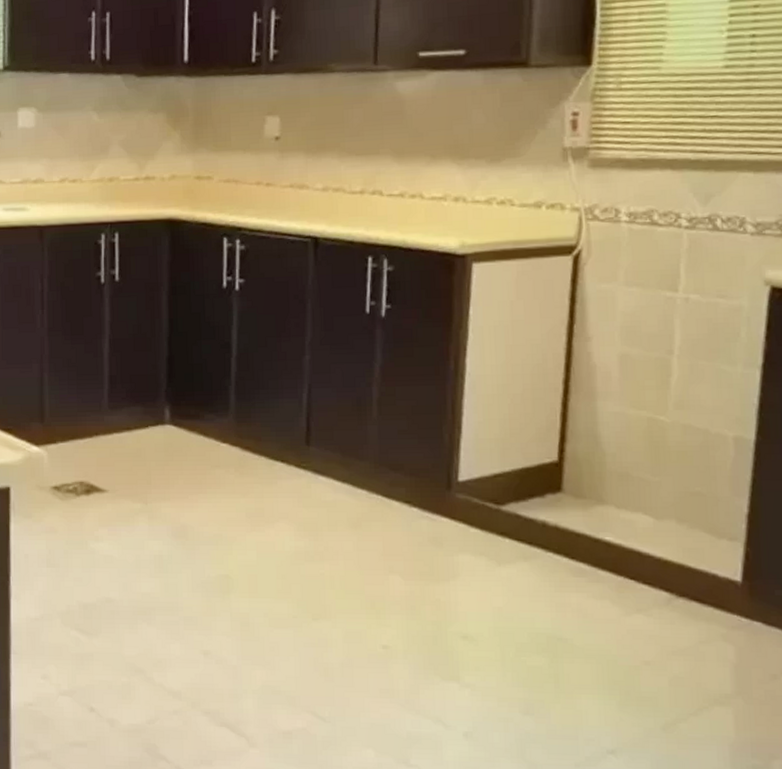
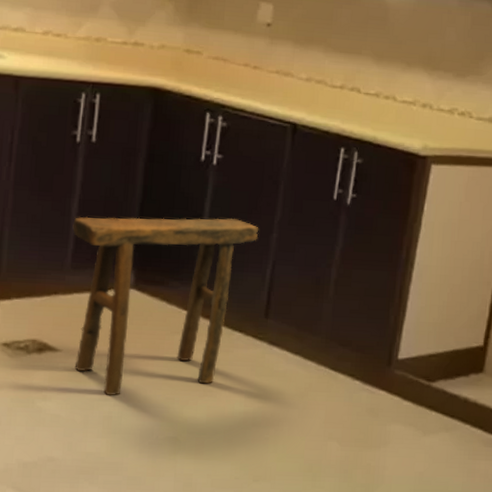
stool: none [106,344,290,535] -> present [72,216,259,396]

